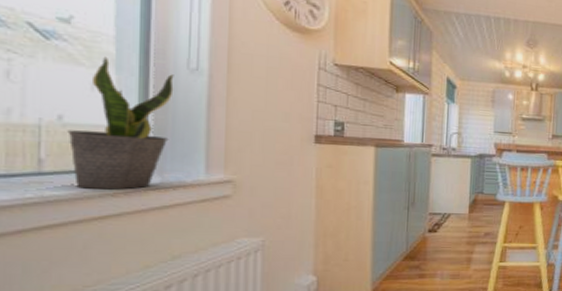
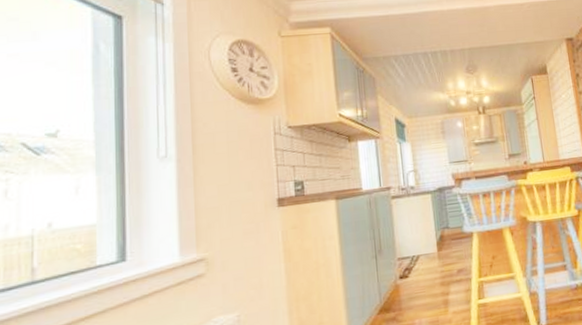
potted plant: present [67,56,174,190] -> none [56,160,147,291]

